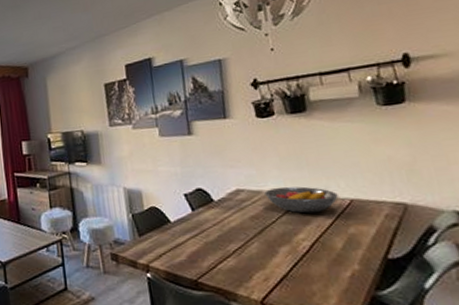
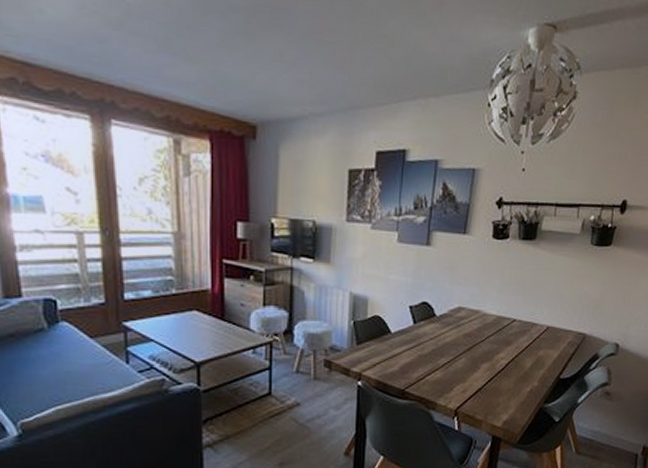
fruit bowl: present [264,186,338,214] -> none [481,309,539,336]

